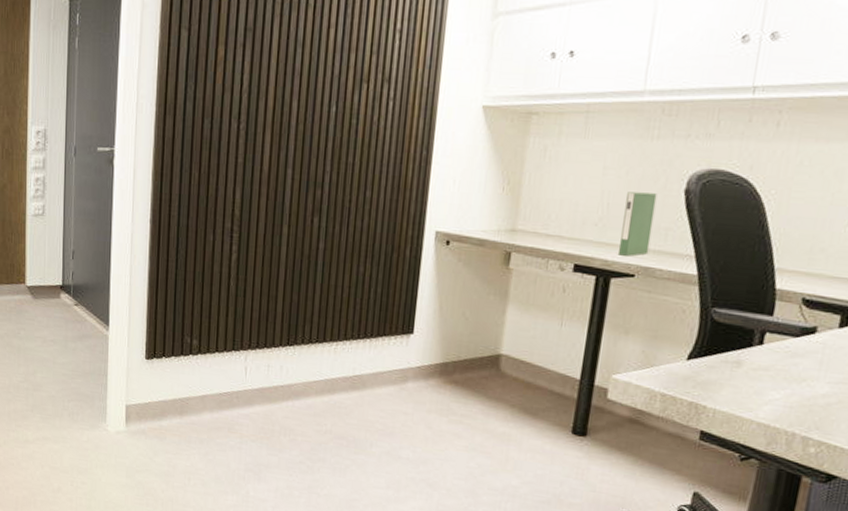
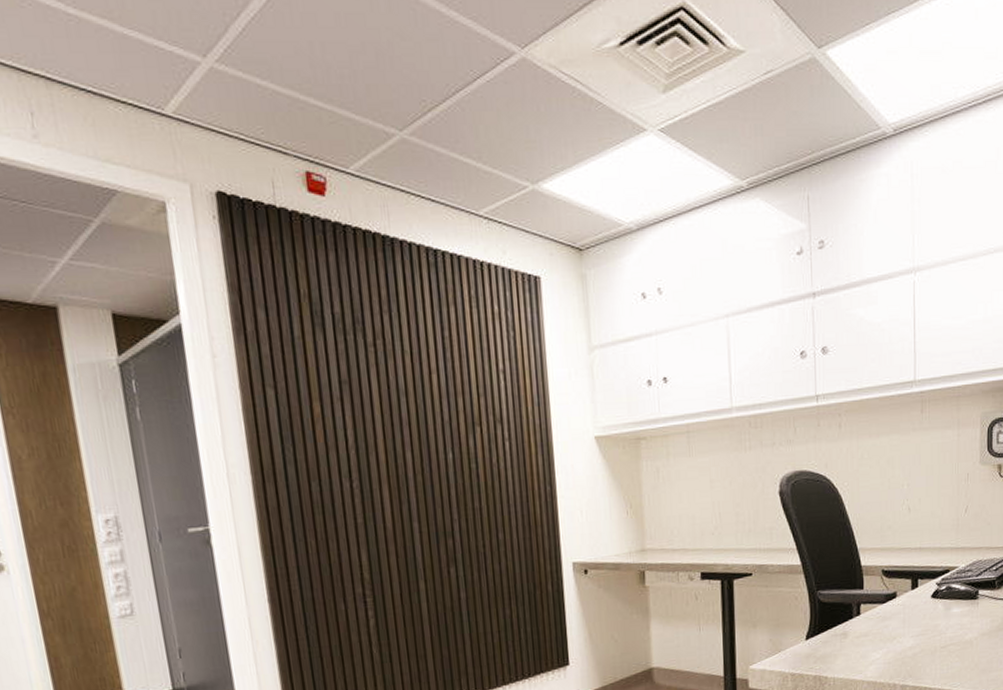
binder: present [619,192,657,257] -> none [734,498,760,558]

